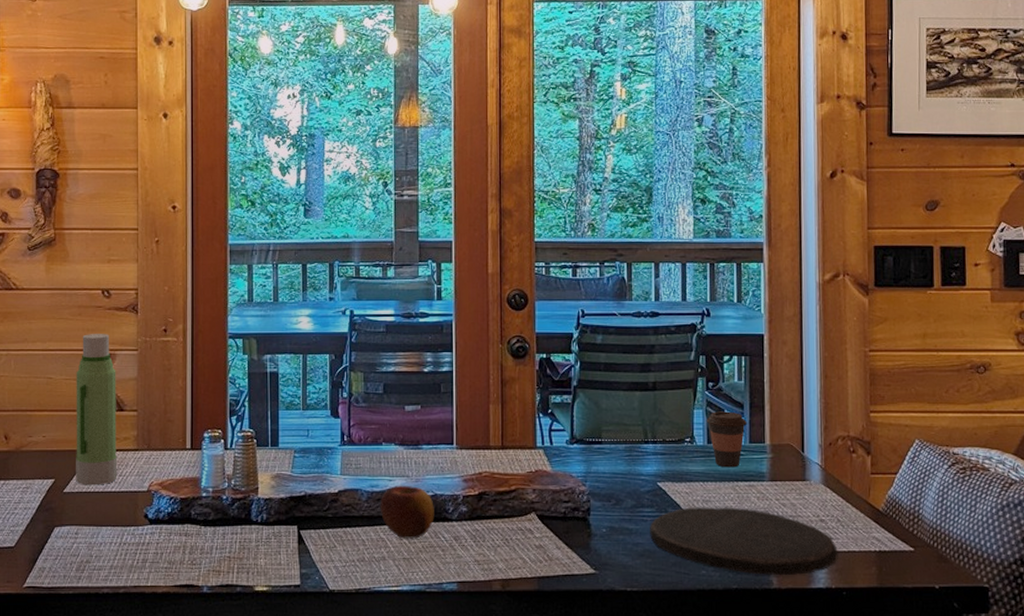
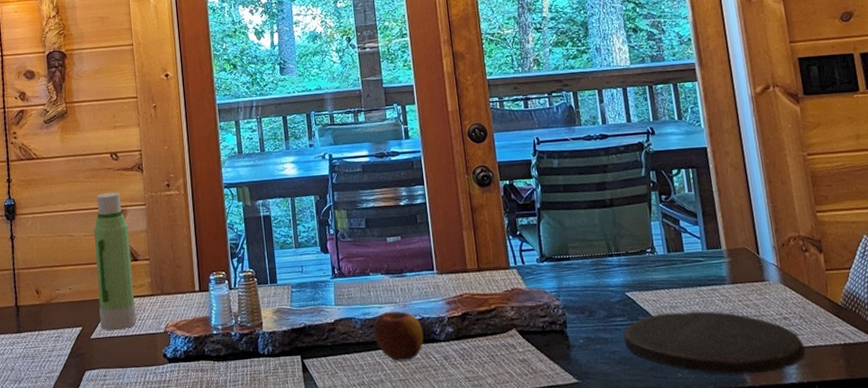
coffee cup: present [706,411,747,468] -> none [663,221,702,274]

